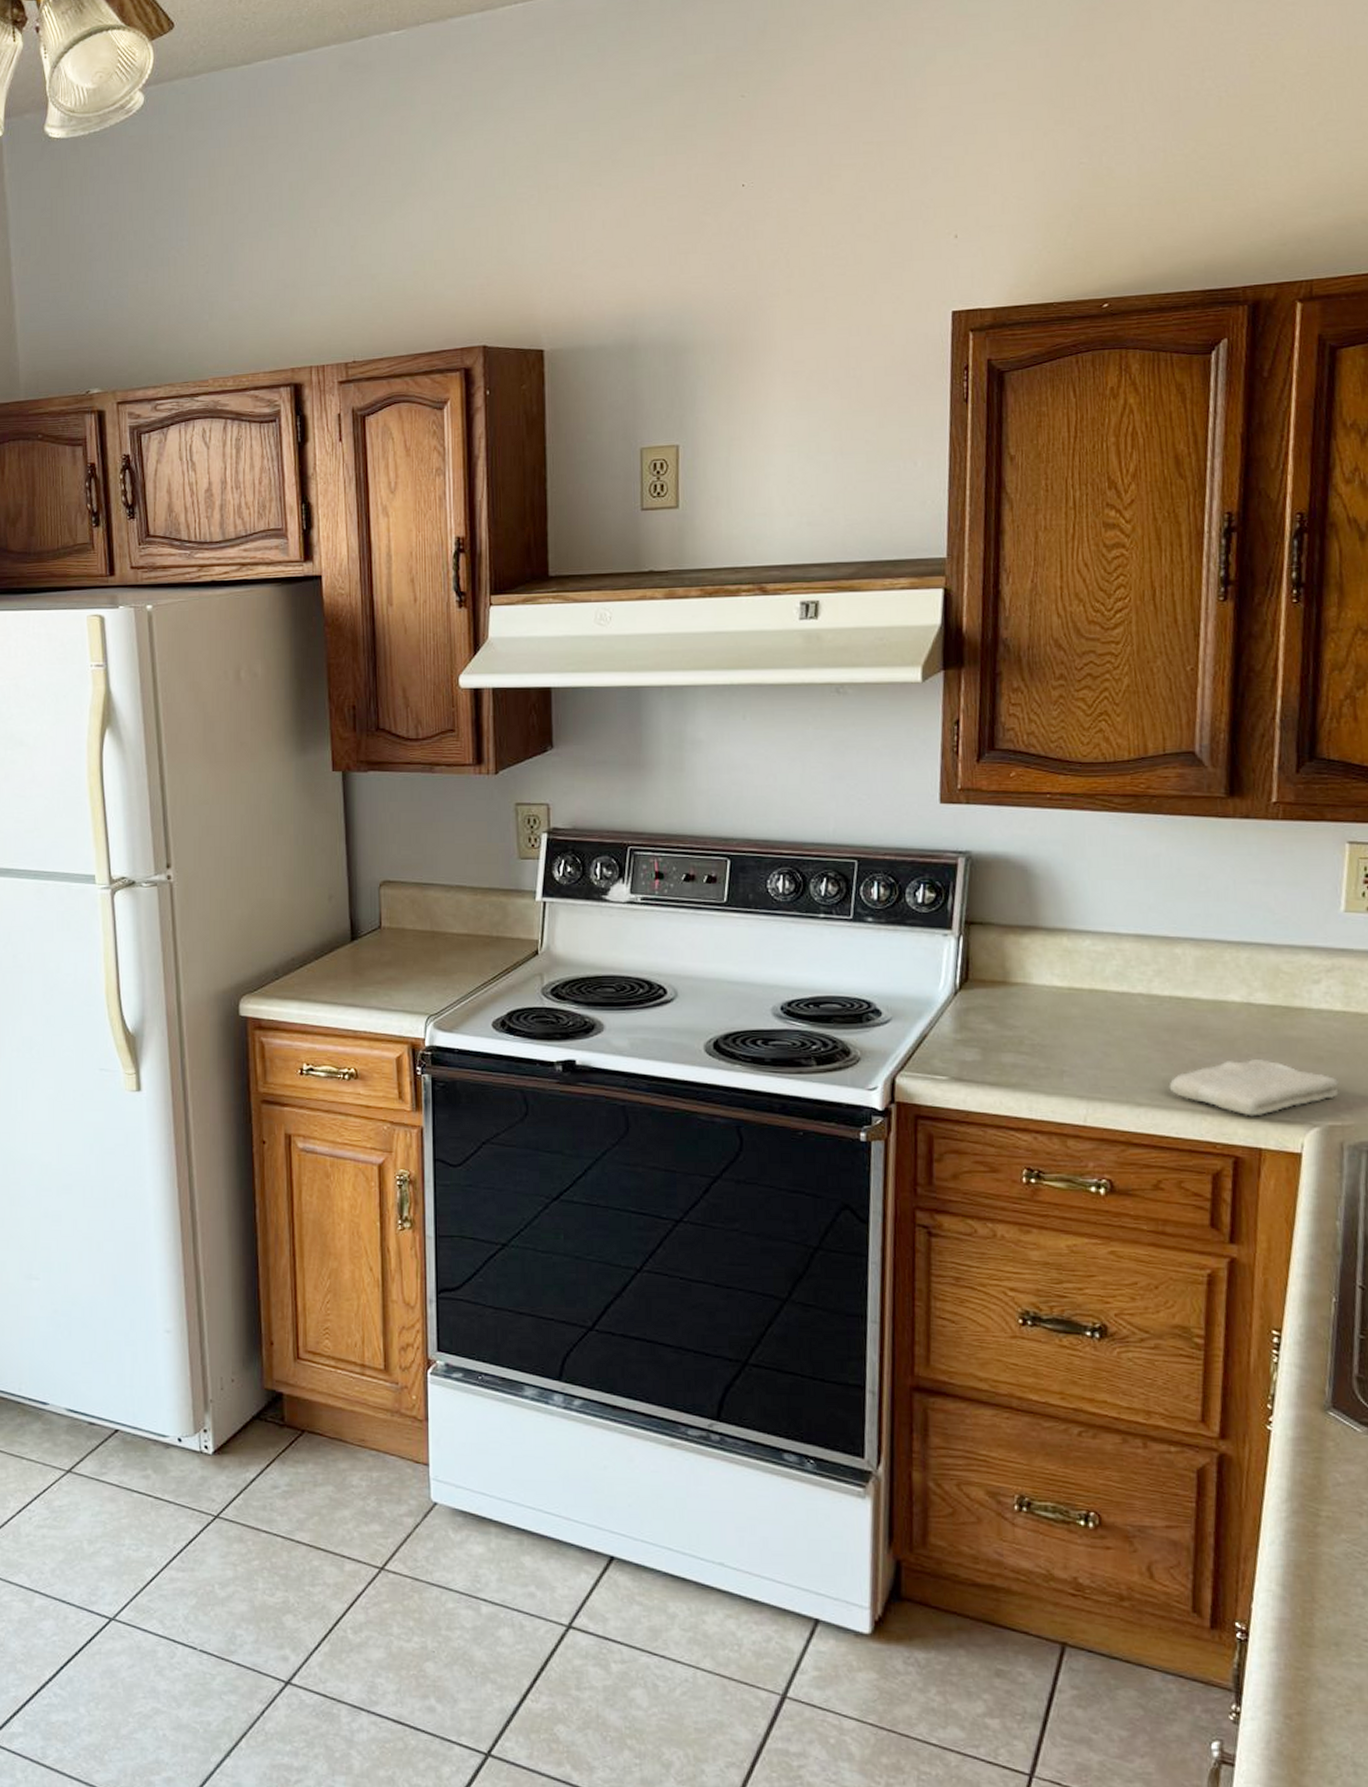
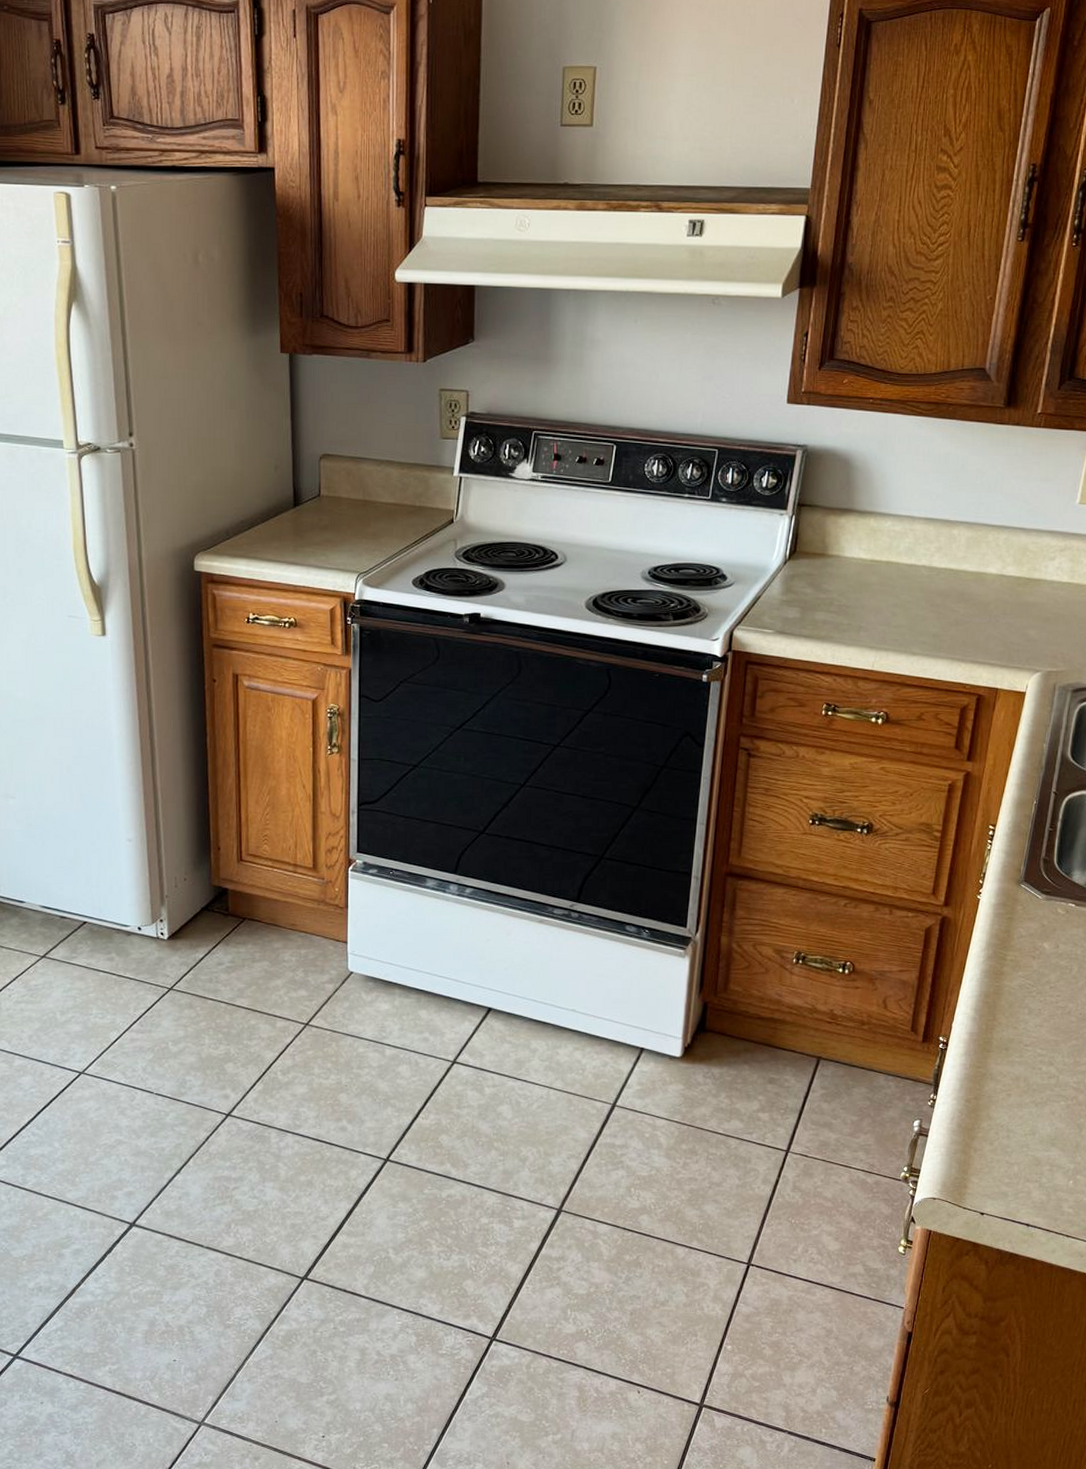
washcloth: present [1169,1059,1339,1117] -> none [937,619,1058,664]

